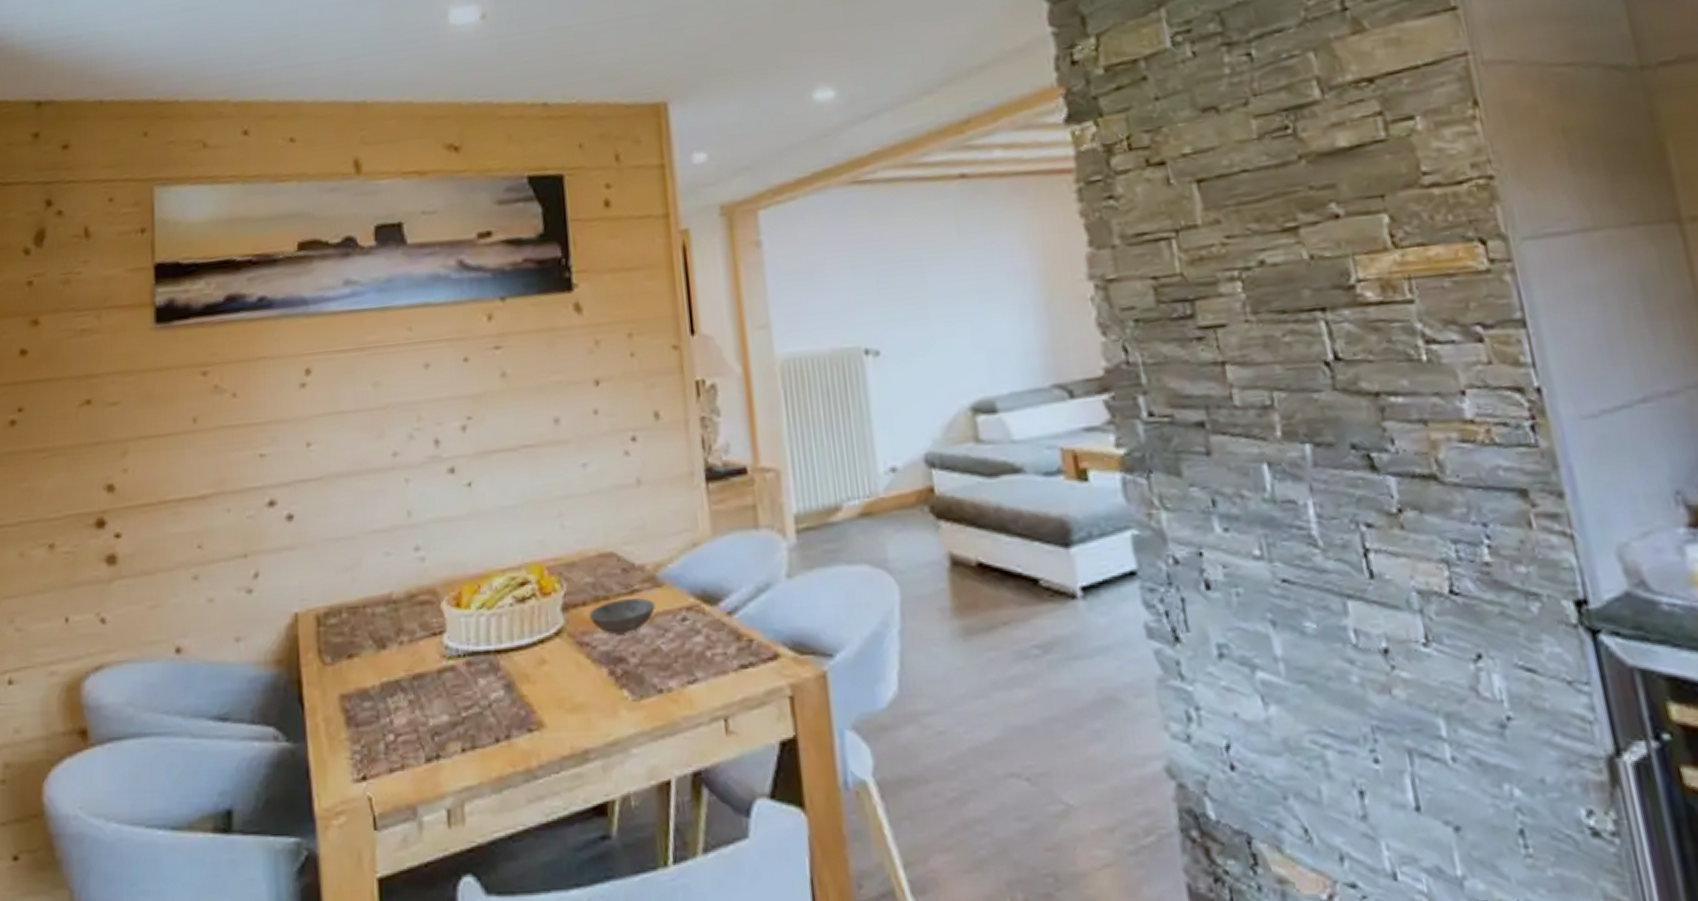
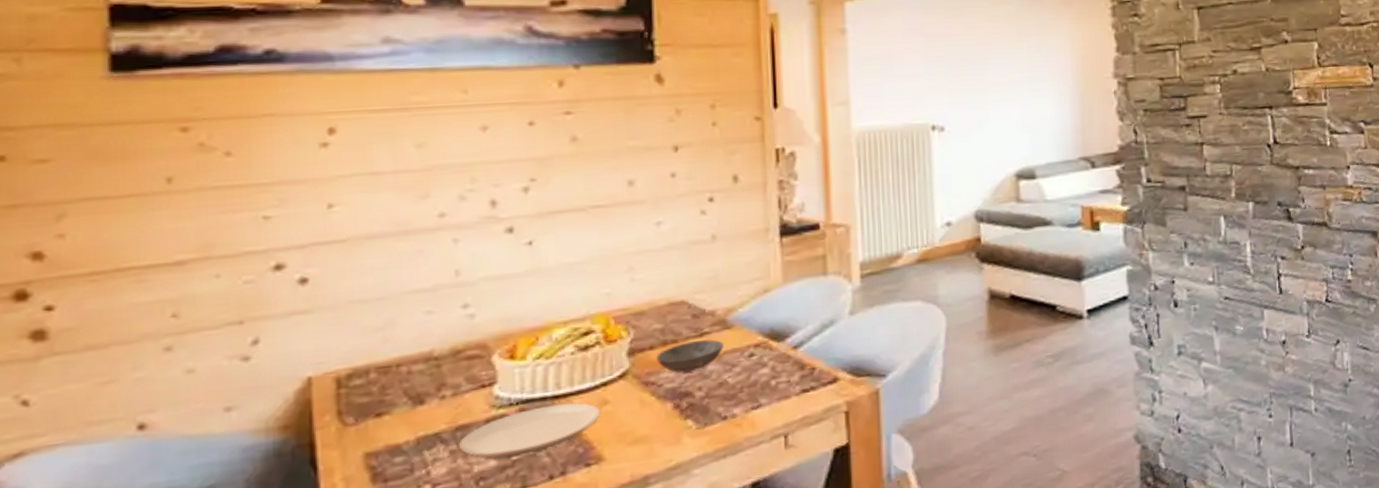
plate: none [416,659,540,713] -> present [459,403,601,458]

